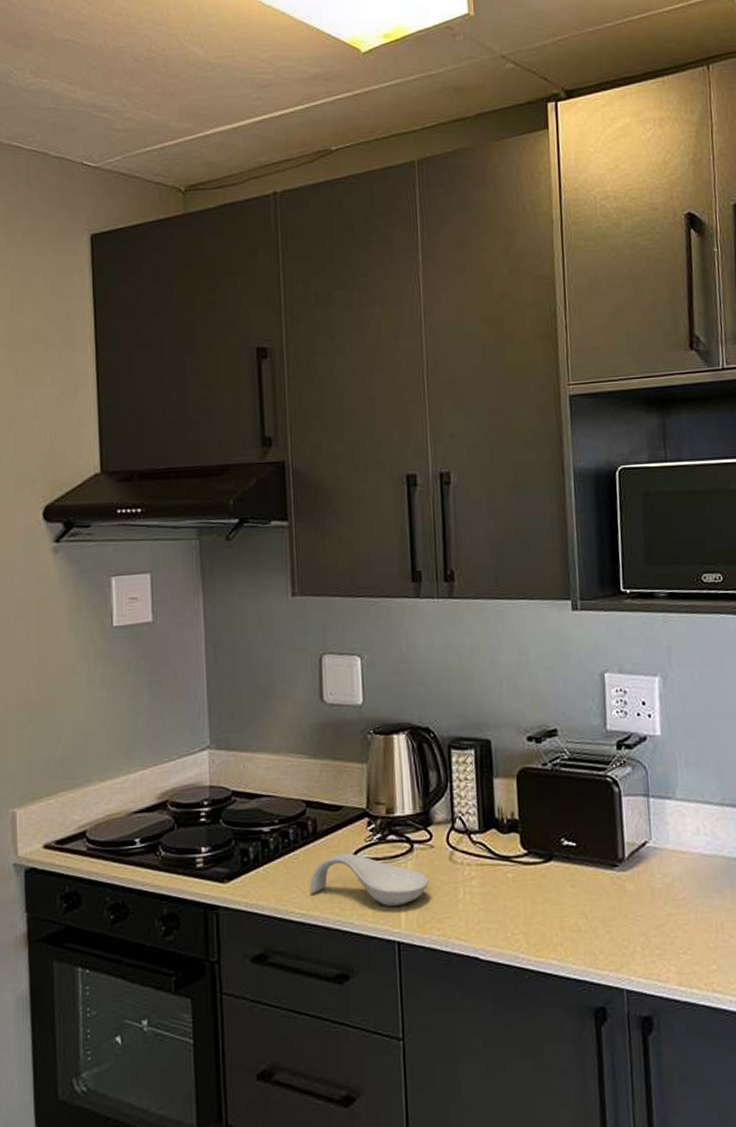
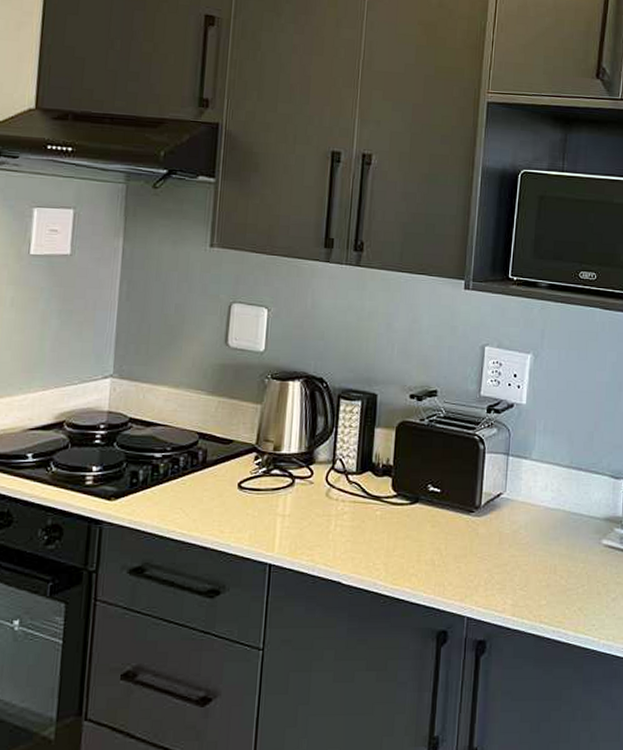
spoon rest: present [309,853,429,906] -> none [192,483,305,532]

